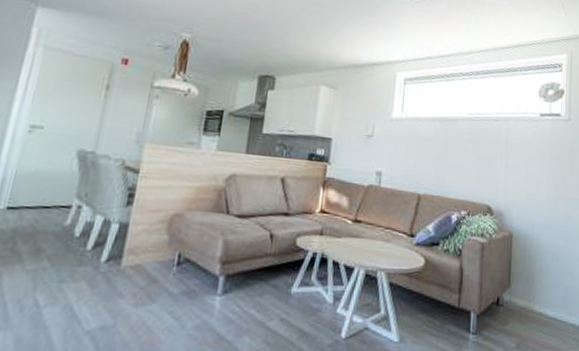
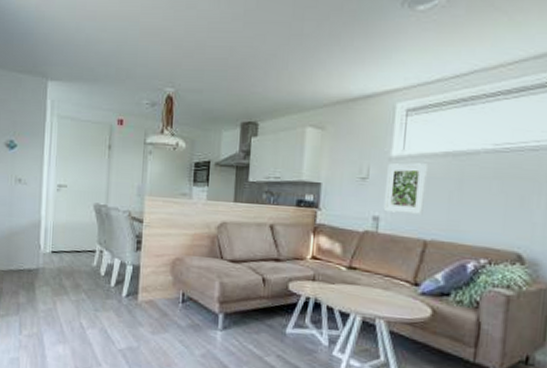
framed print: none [385,124,420,171] -> present [383,163,427,214]

